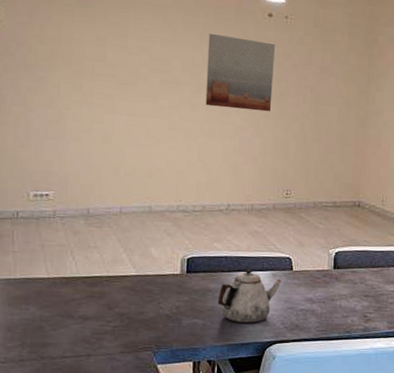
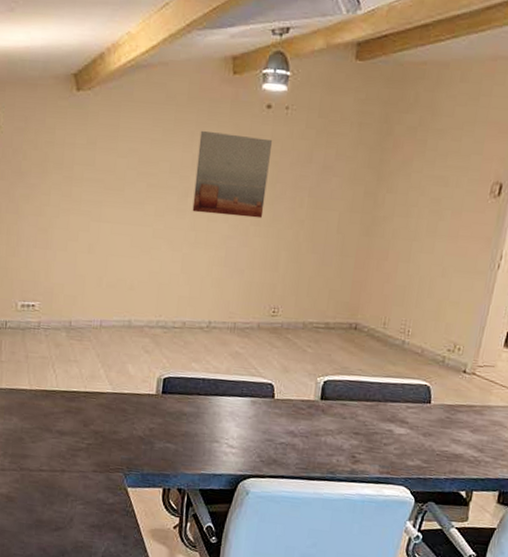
teapot: present [217,270,282,324] -> none [192,394,262,454]

